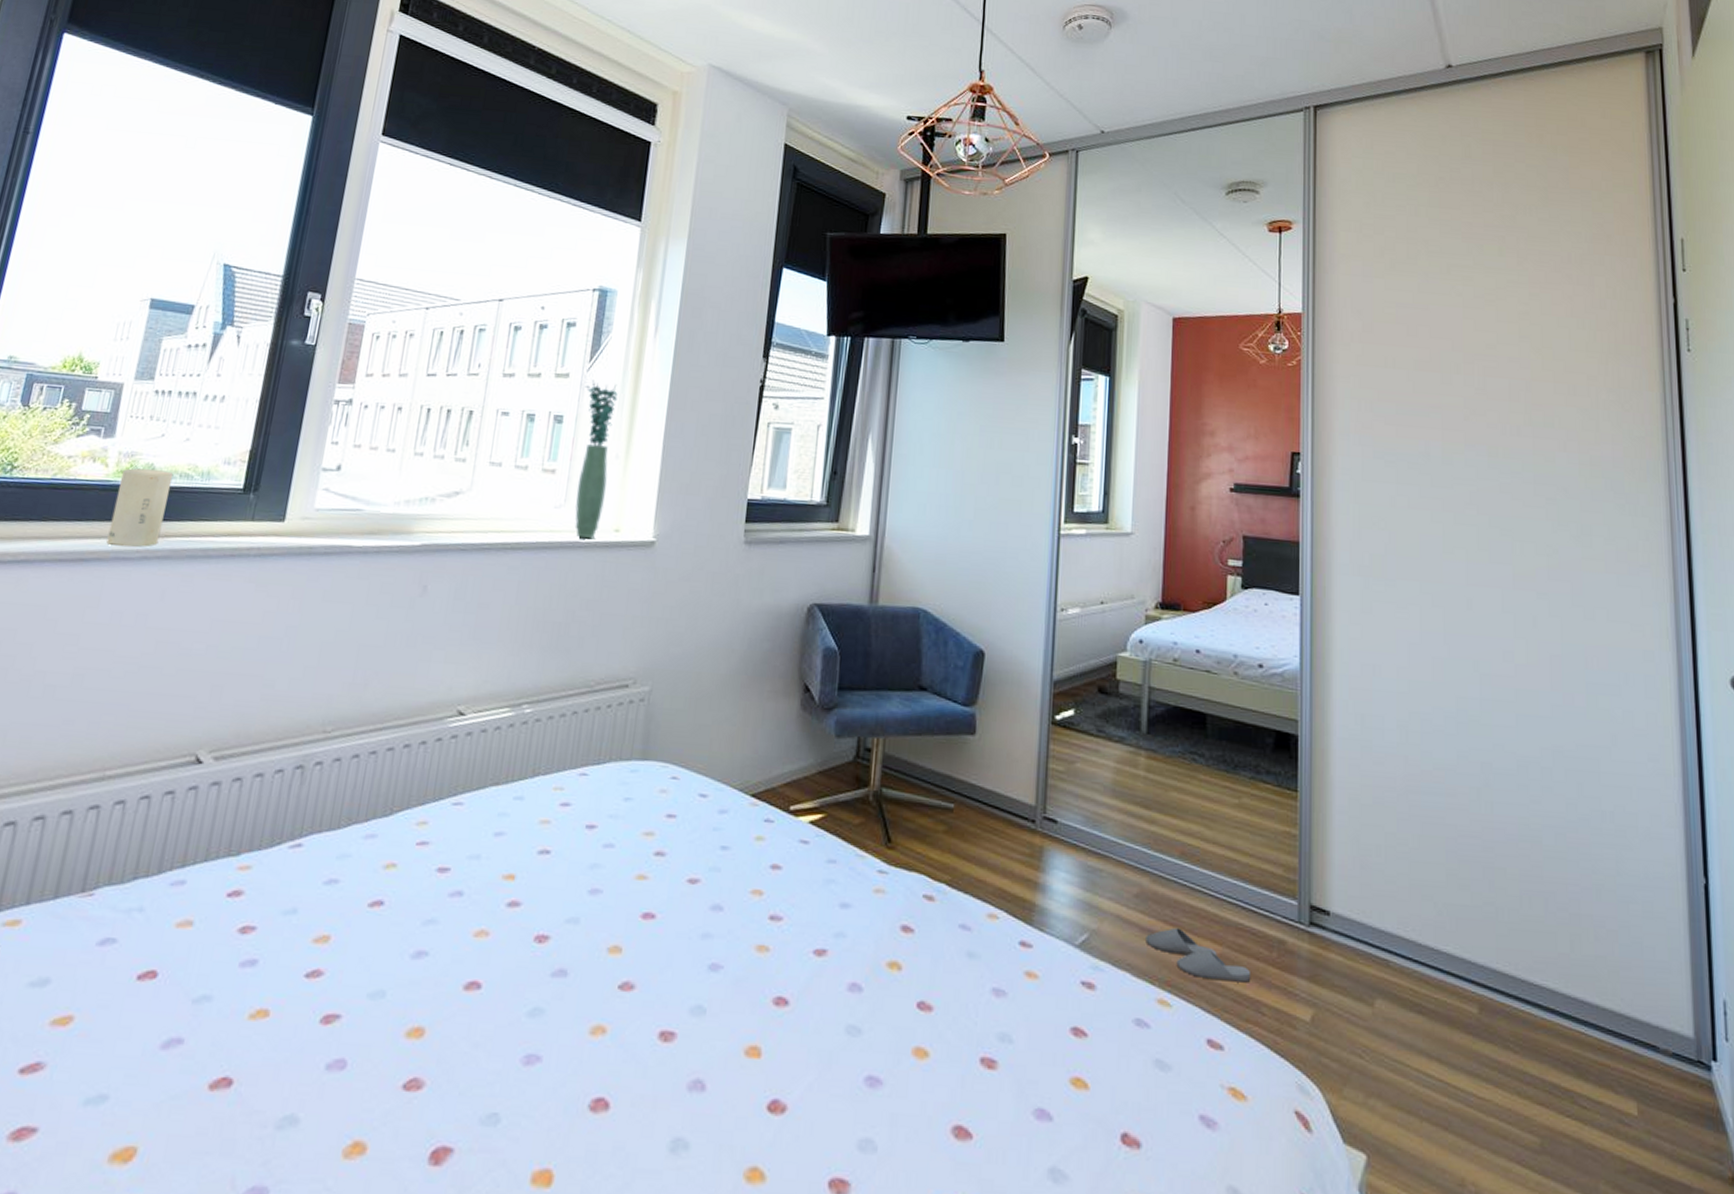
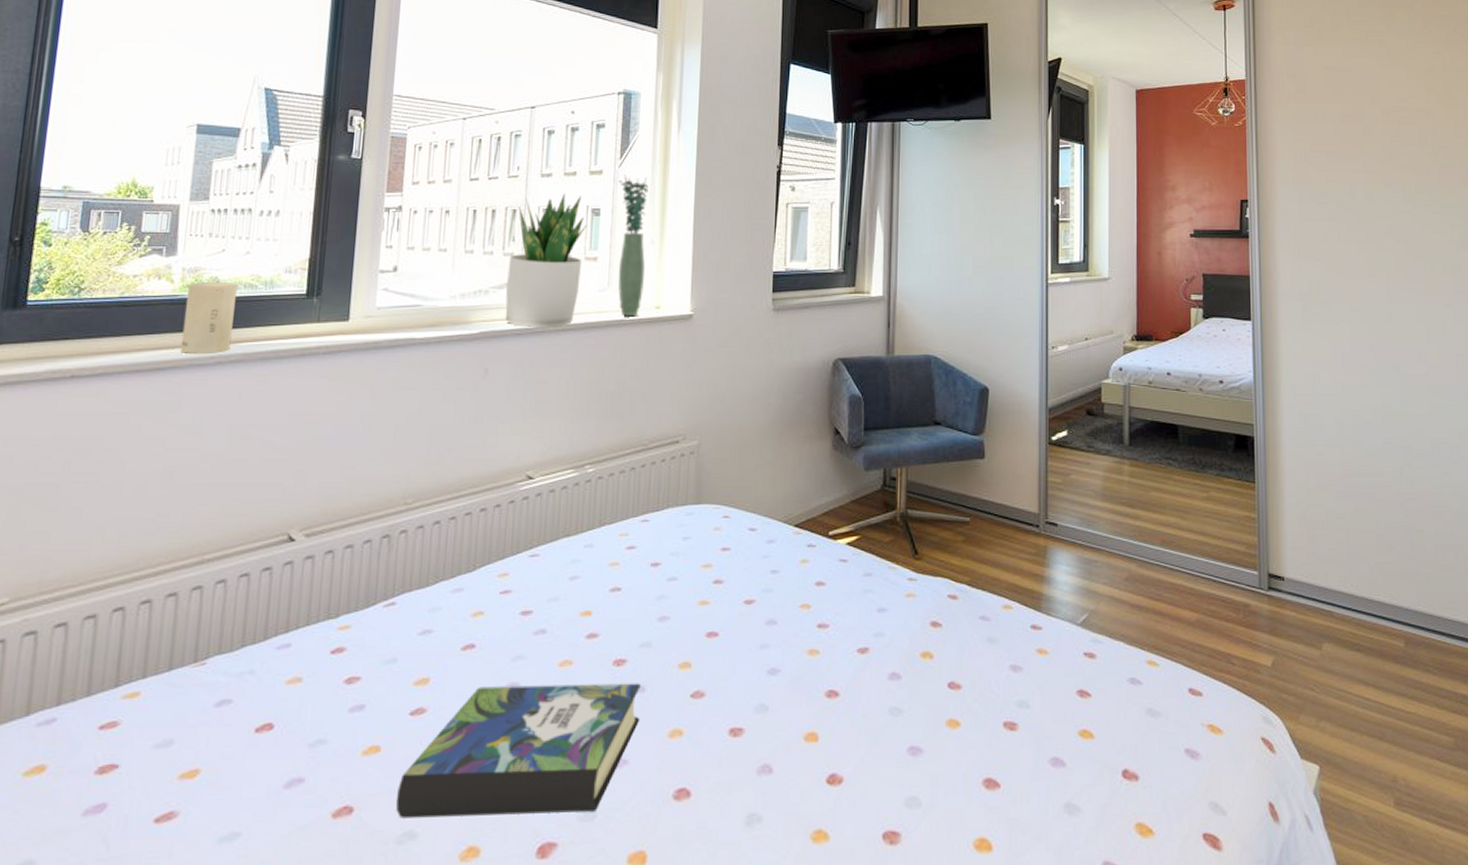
book: none [279,951,563,1115] -> present [395,683,641,819]
planter: none [450,396,548,545] -> present [505,193,588,328]
slippers: present [1145,927,1251,983] -> none [1135,602,1223,641]

